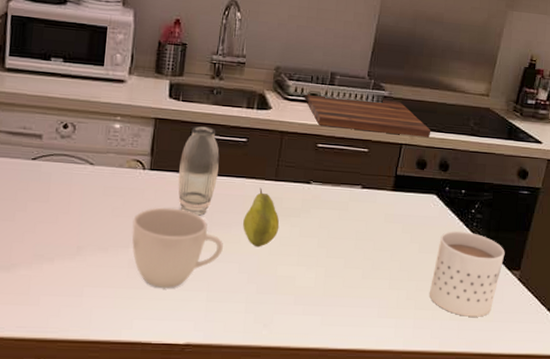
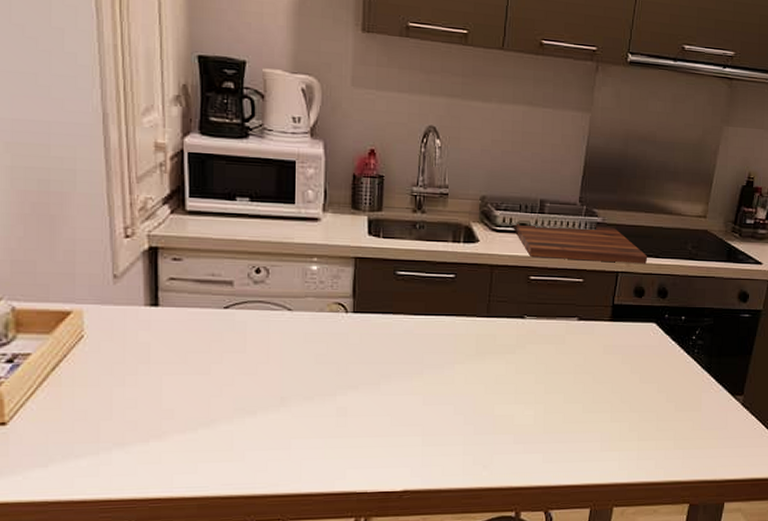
cup: present [132,207,223,289] -> none [338,351,436,436]
vase: present [178,126,220,216] -> none [384,264,428,358]
fruit: present [243,187,280,247] -> none [456,325,494,387]
mug: present [429,230,505,317] -> none [652,358,728,445]

